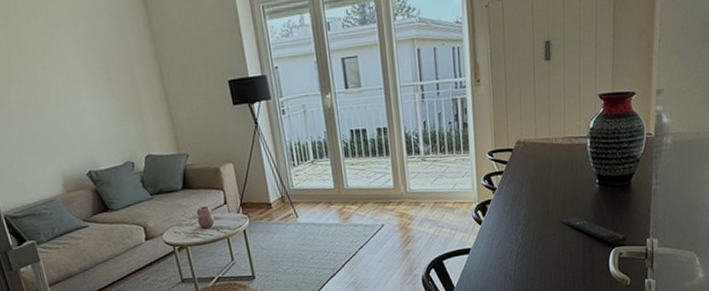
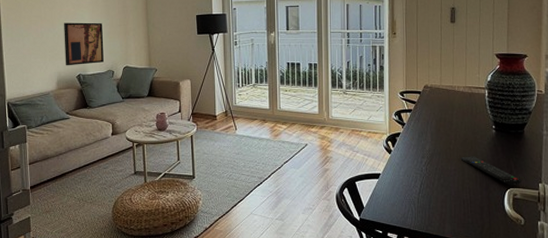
wall art: none [56,102,118,163] -> present [64,22,104,66]

